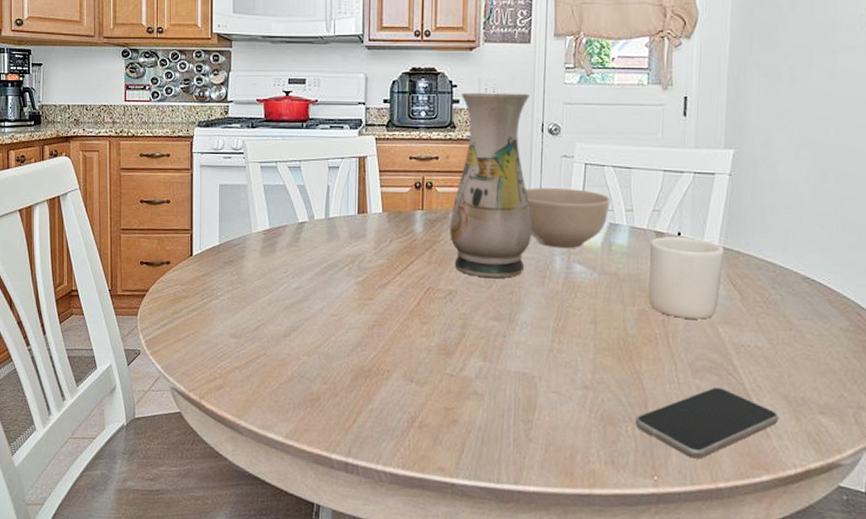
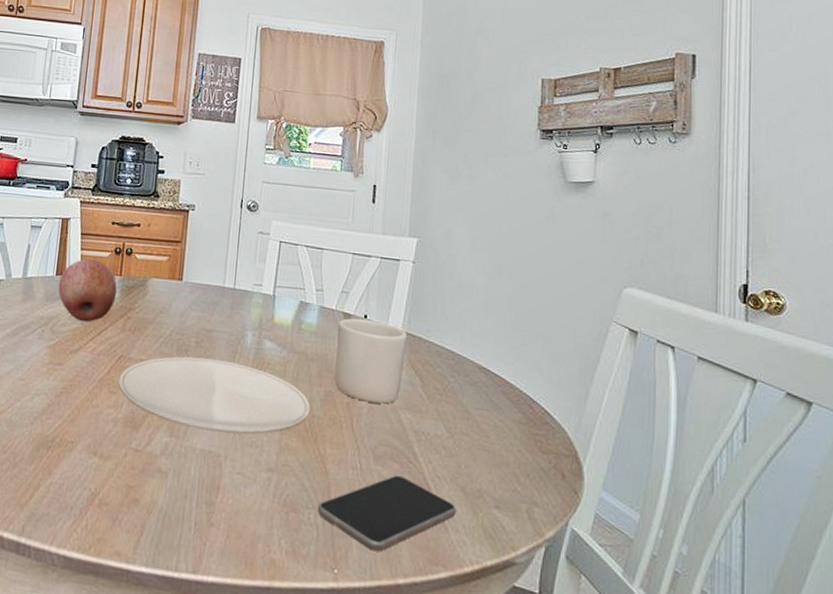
fruit: none [361,196,420,257] -> present [58,259,117,322]
plate: none [429,284,624,356] -> present [119,356,311,435]
vase: present [450,92,532,279] -> none [145,164,232,351]
bowl: present [526,188,611,249] -> none [222,261,303,325]

